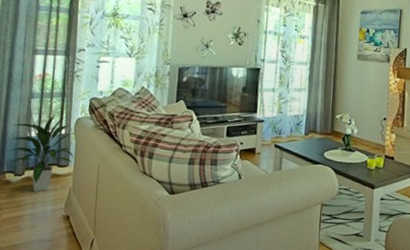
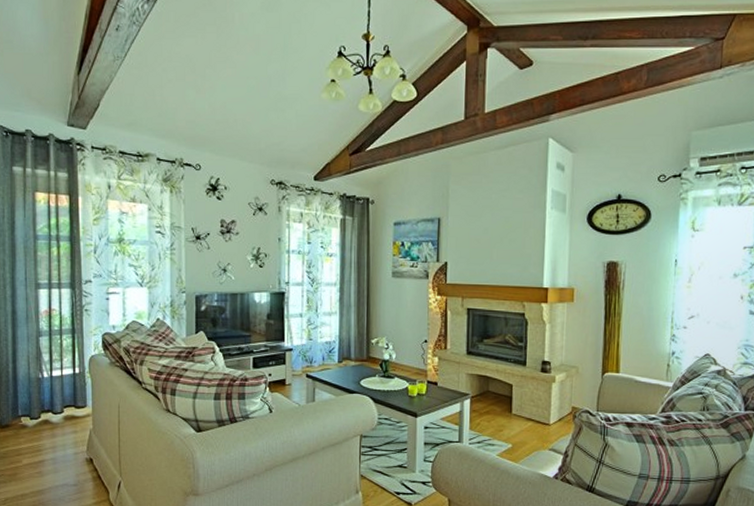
indoor plant: present [9,115,73,192] -> none [20,353,91,435]

